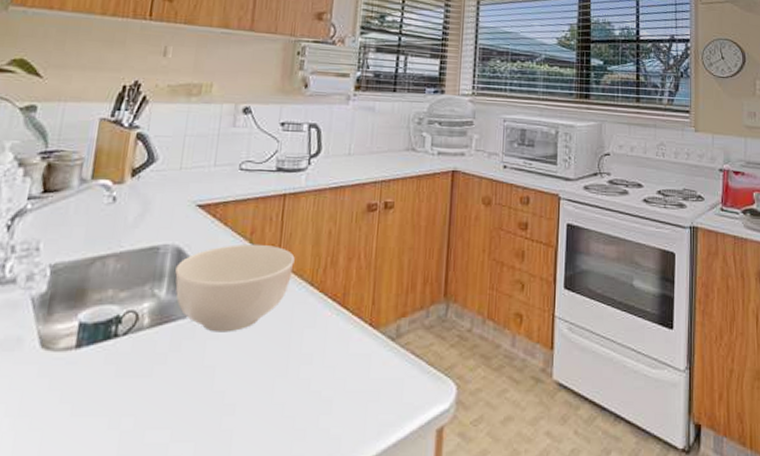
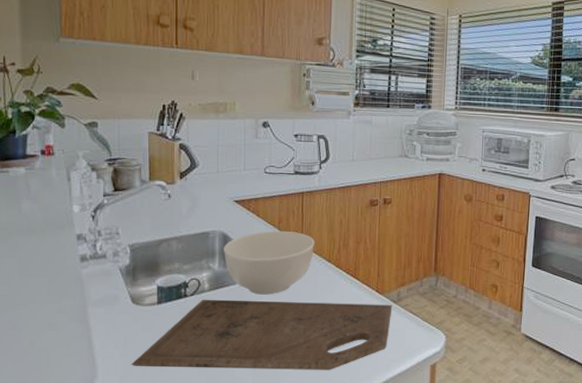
cutting board: none [23,340,390,444] -> present [131,299,393,370]

